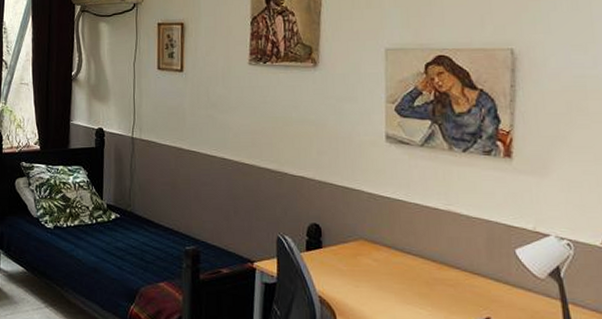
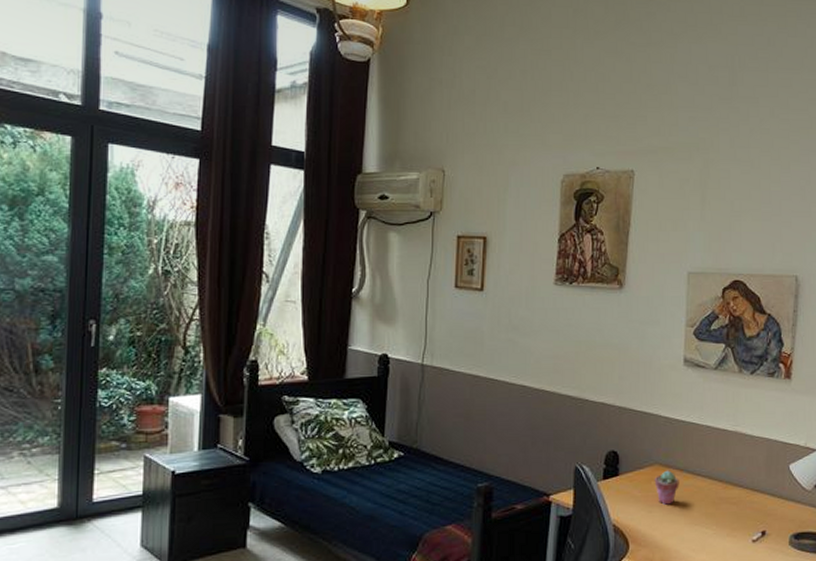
potted succulent: none [360,246,388,281] -> present [654,470,680,505]

